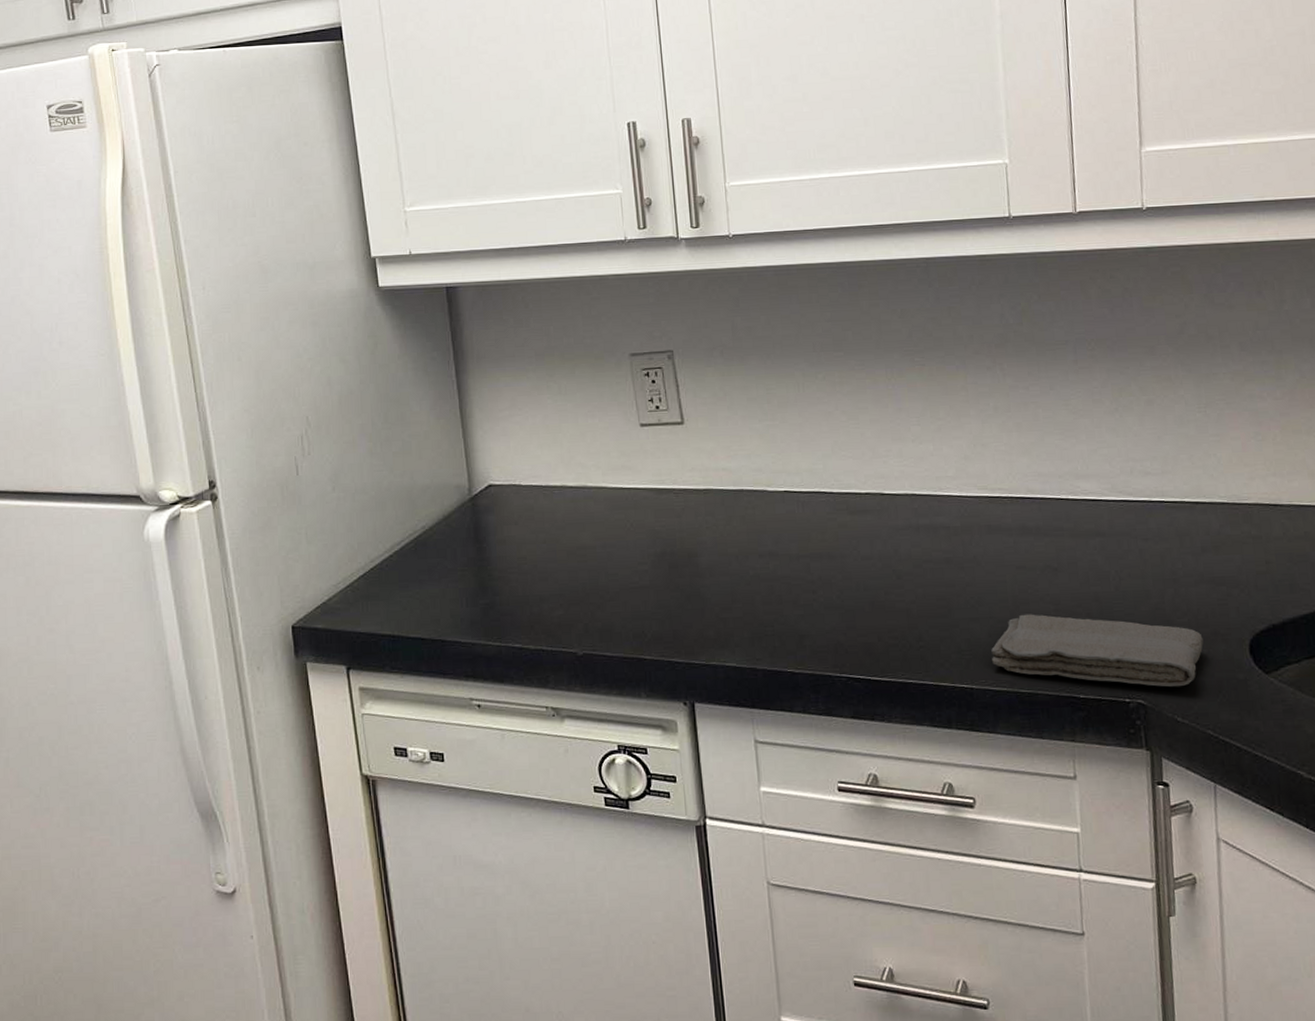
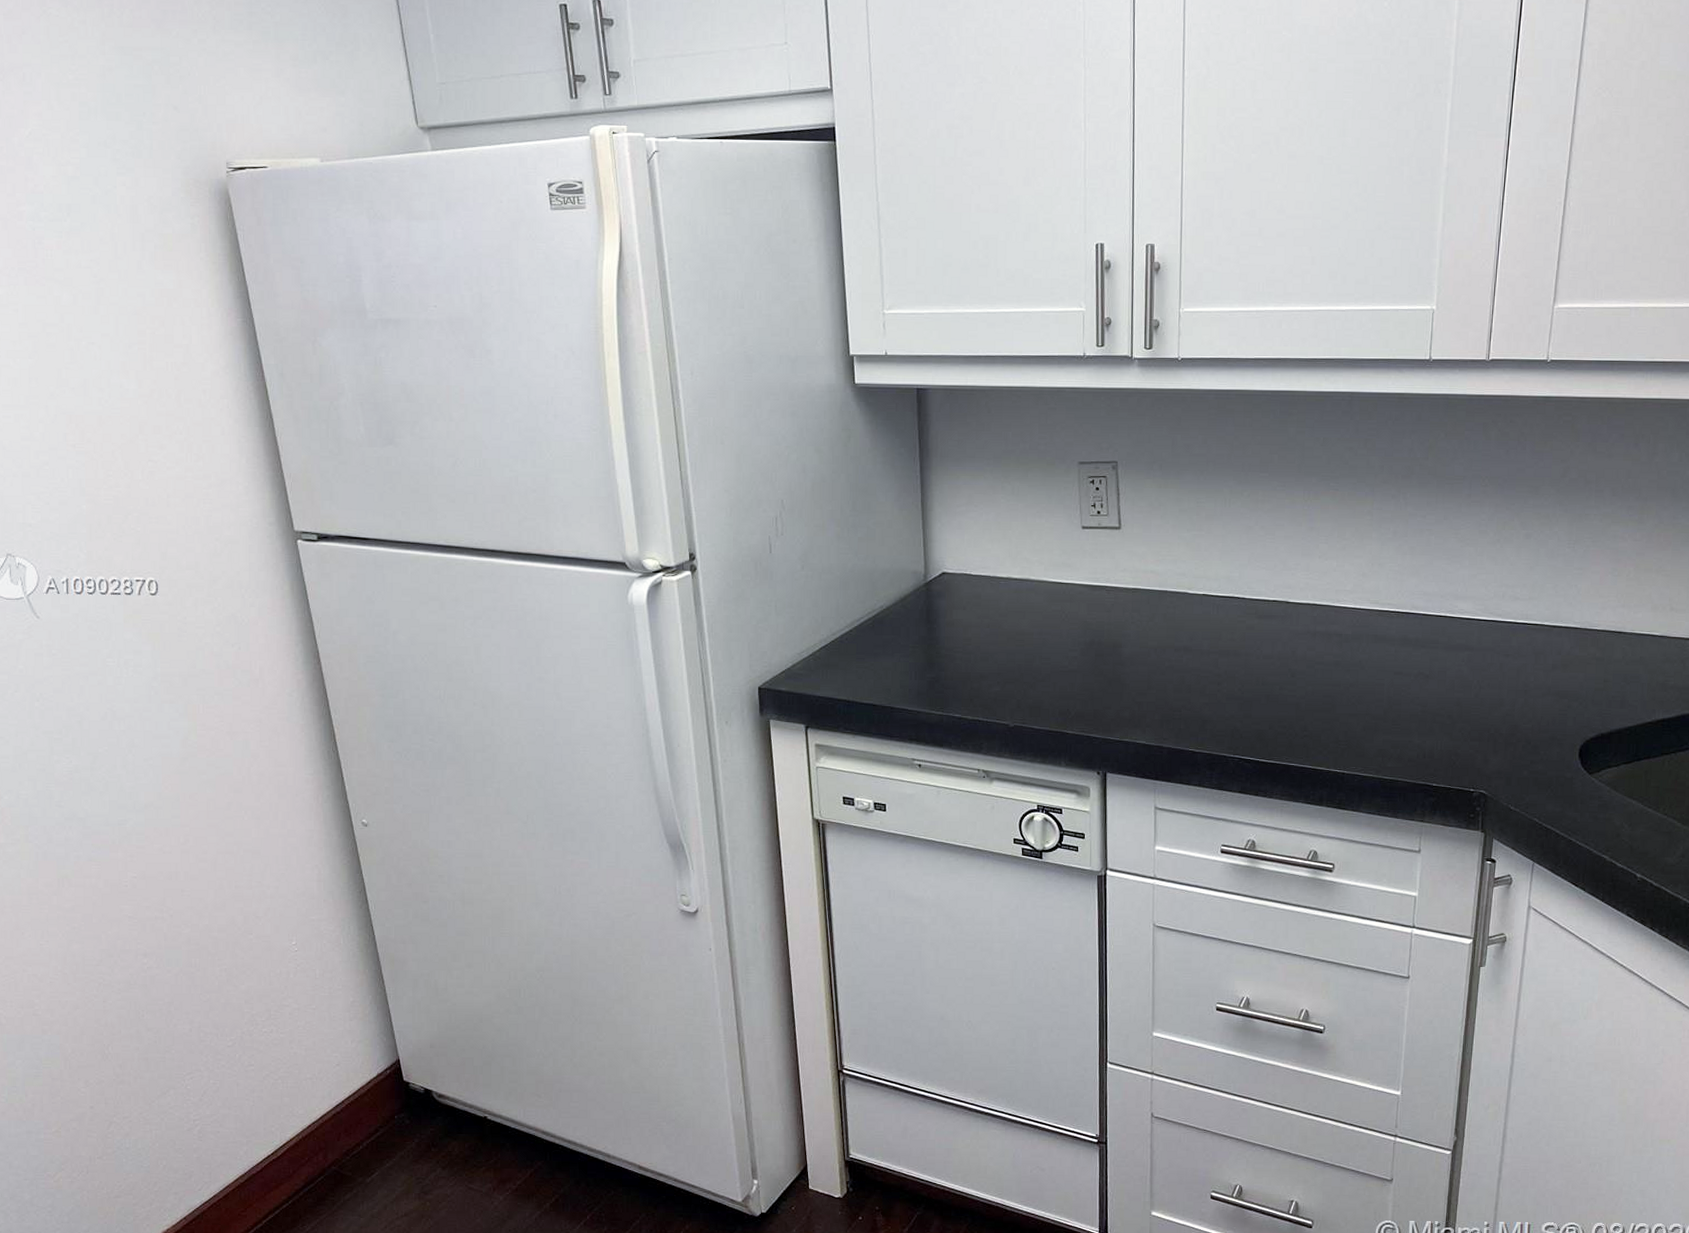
washcloth: present [991,614,1204,687] -> none [1363,713,1542,782]

